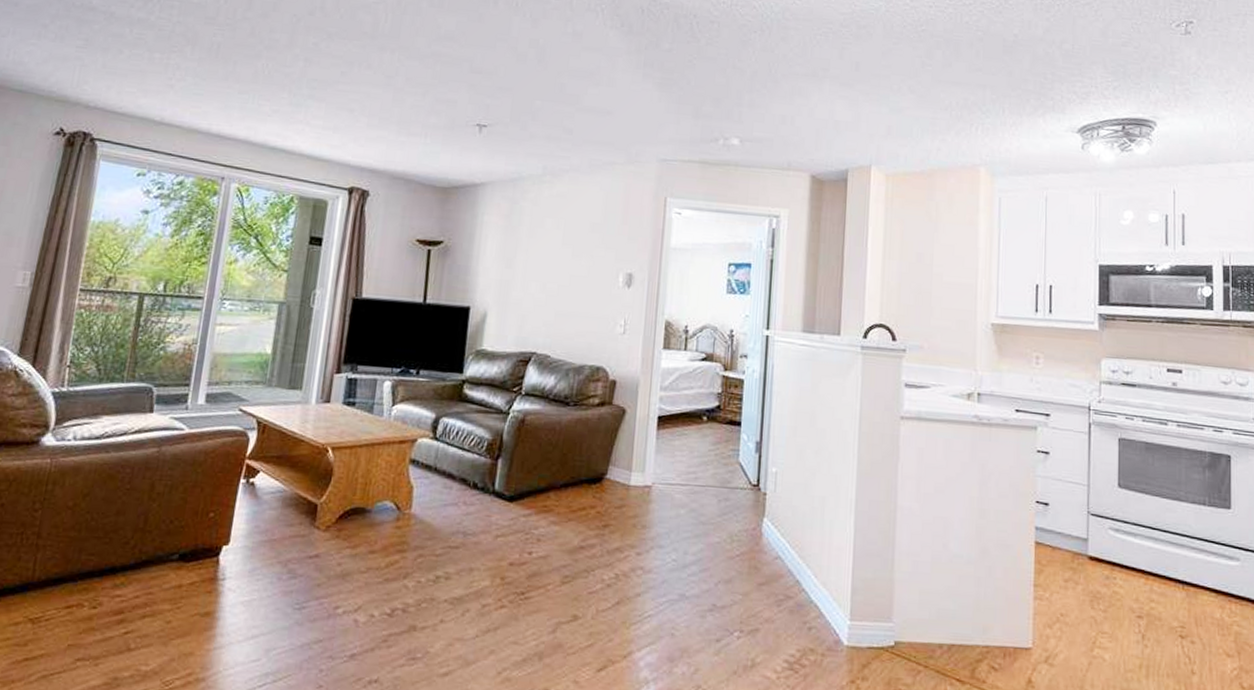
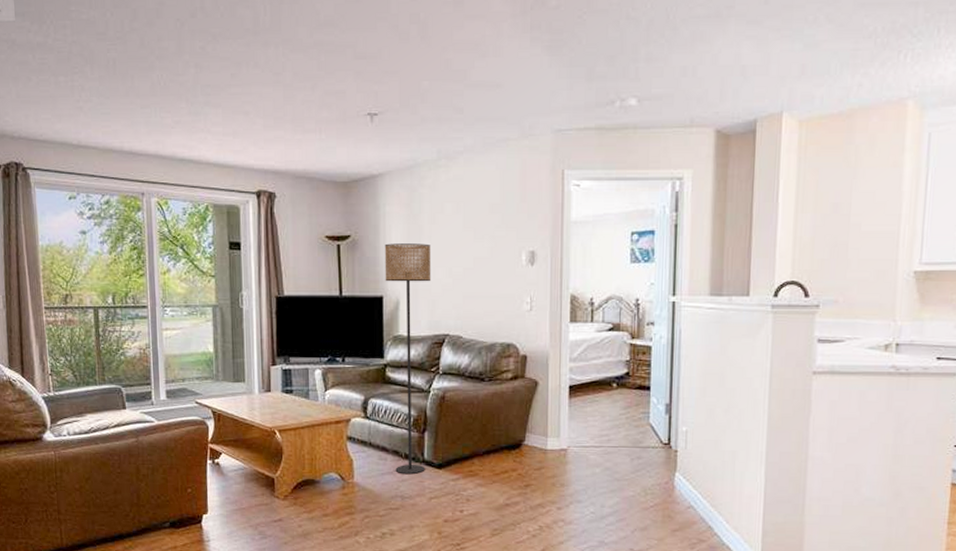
floor lamp: none [460,253,527,508] -> present [384,243,431,475]

